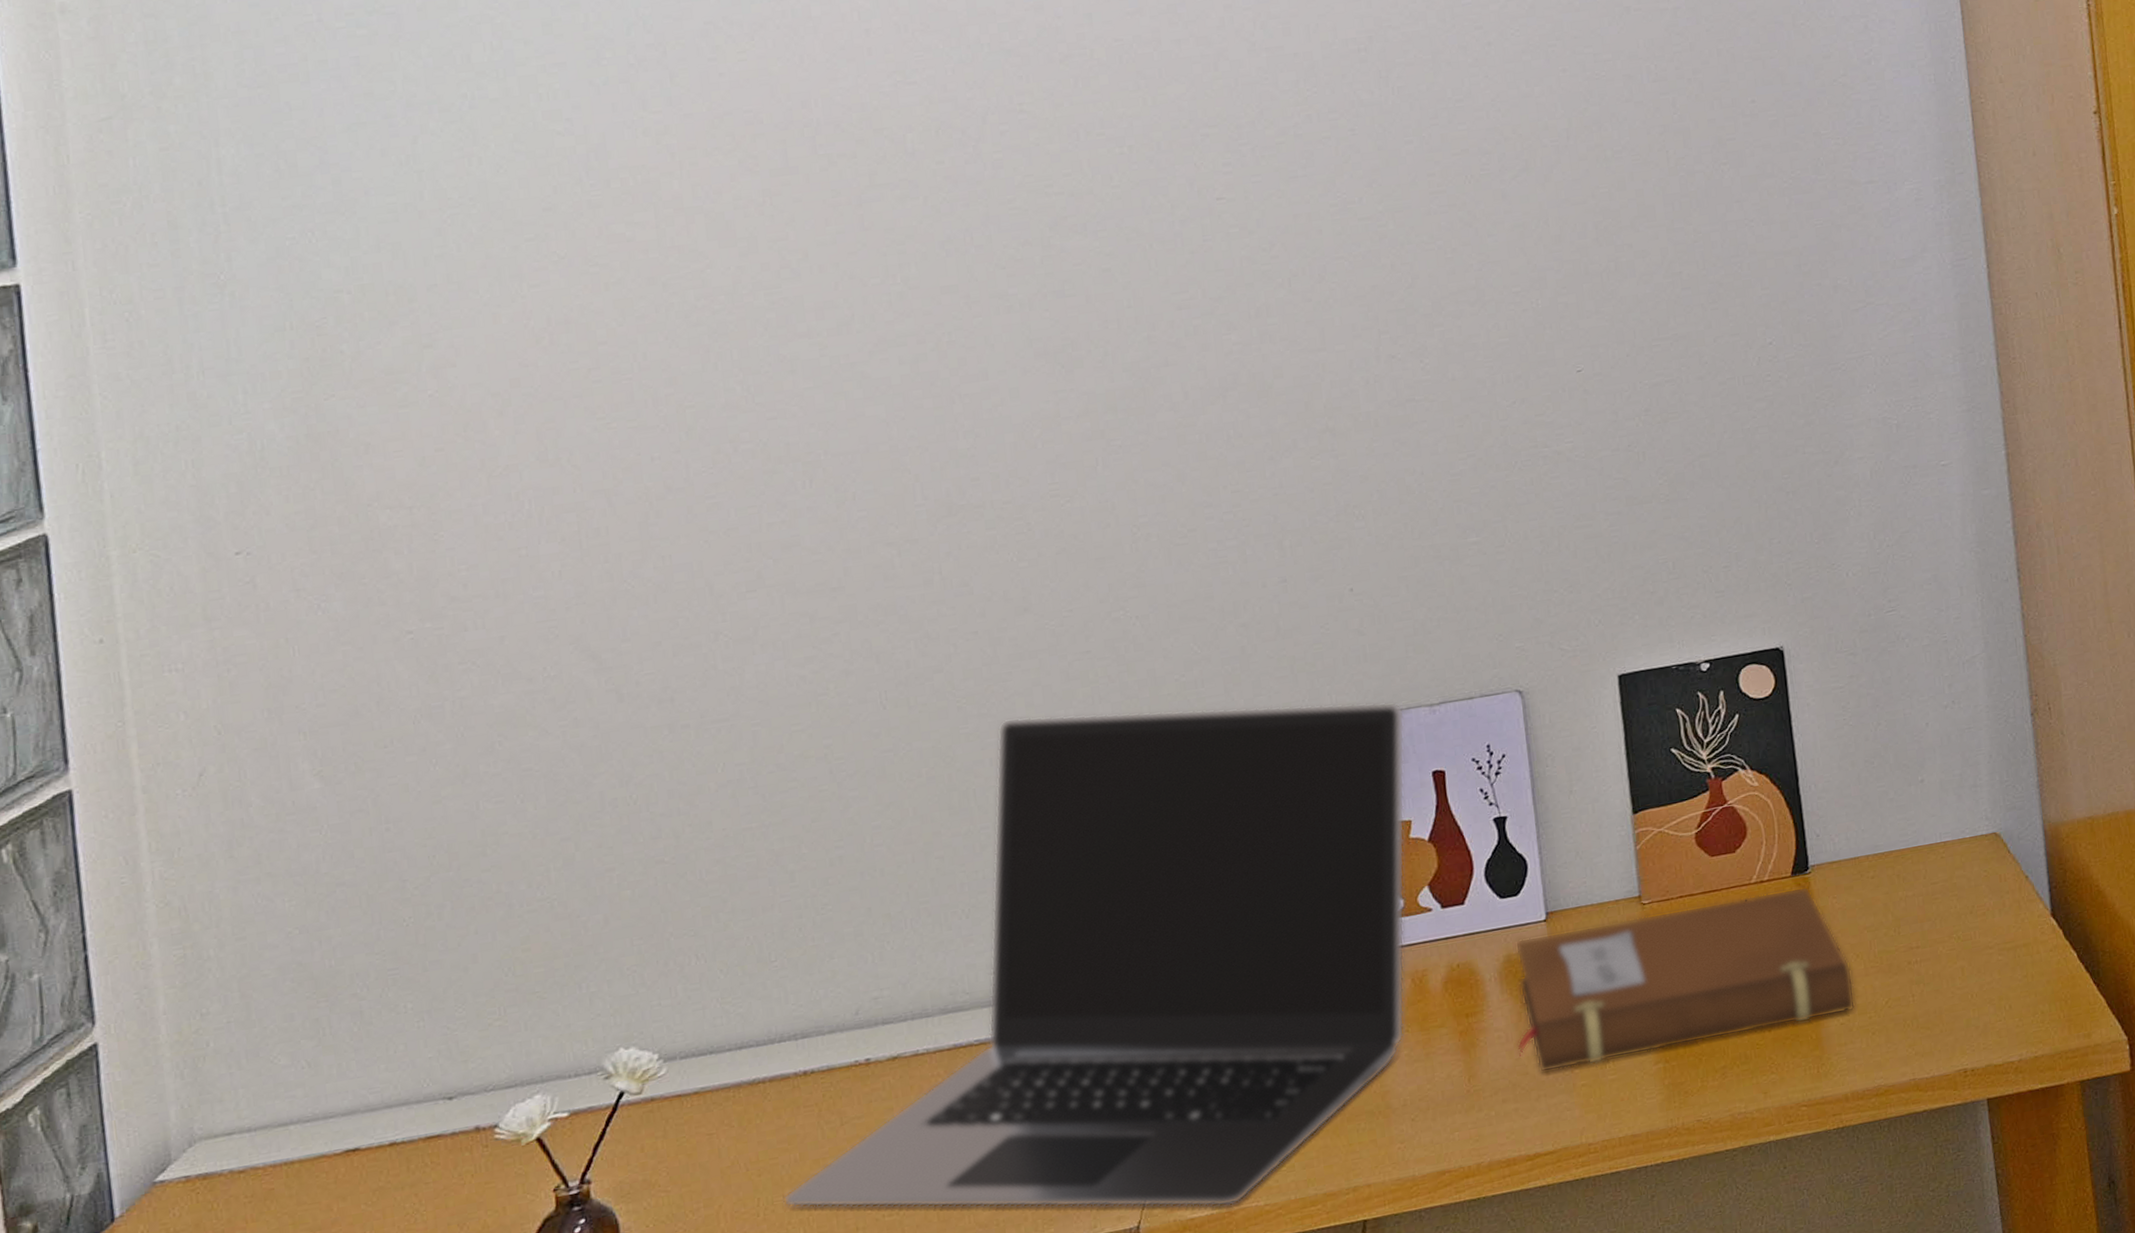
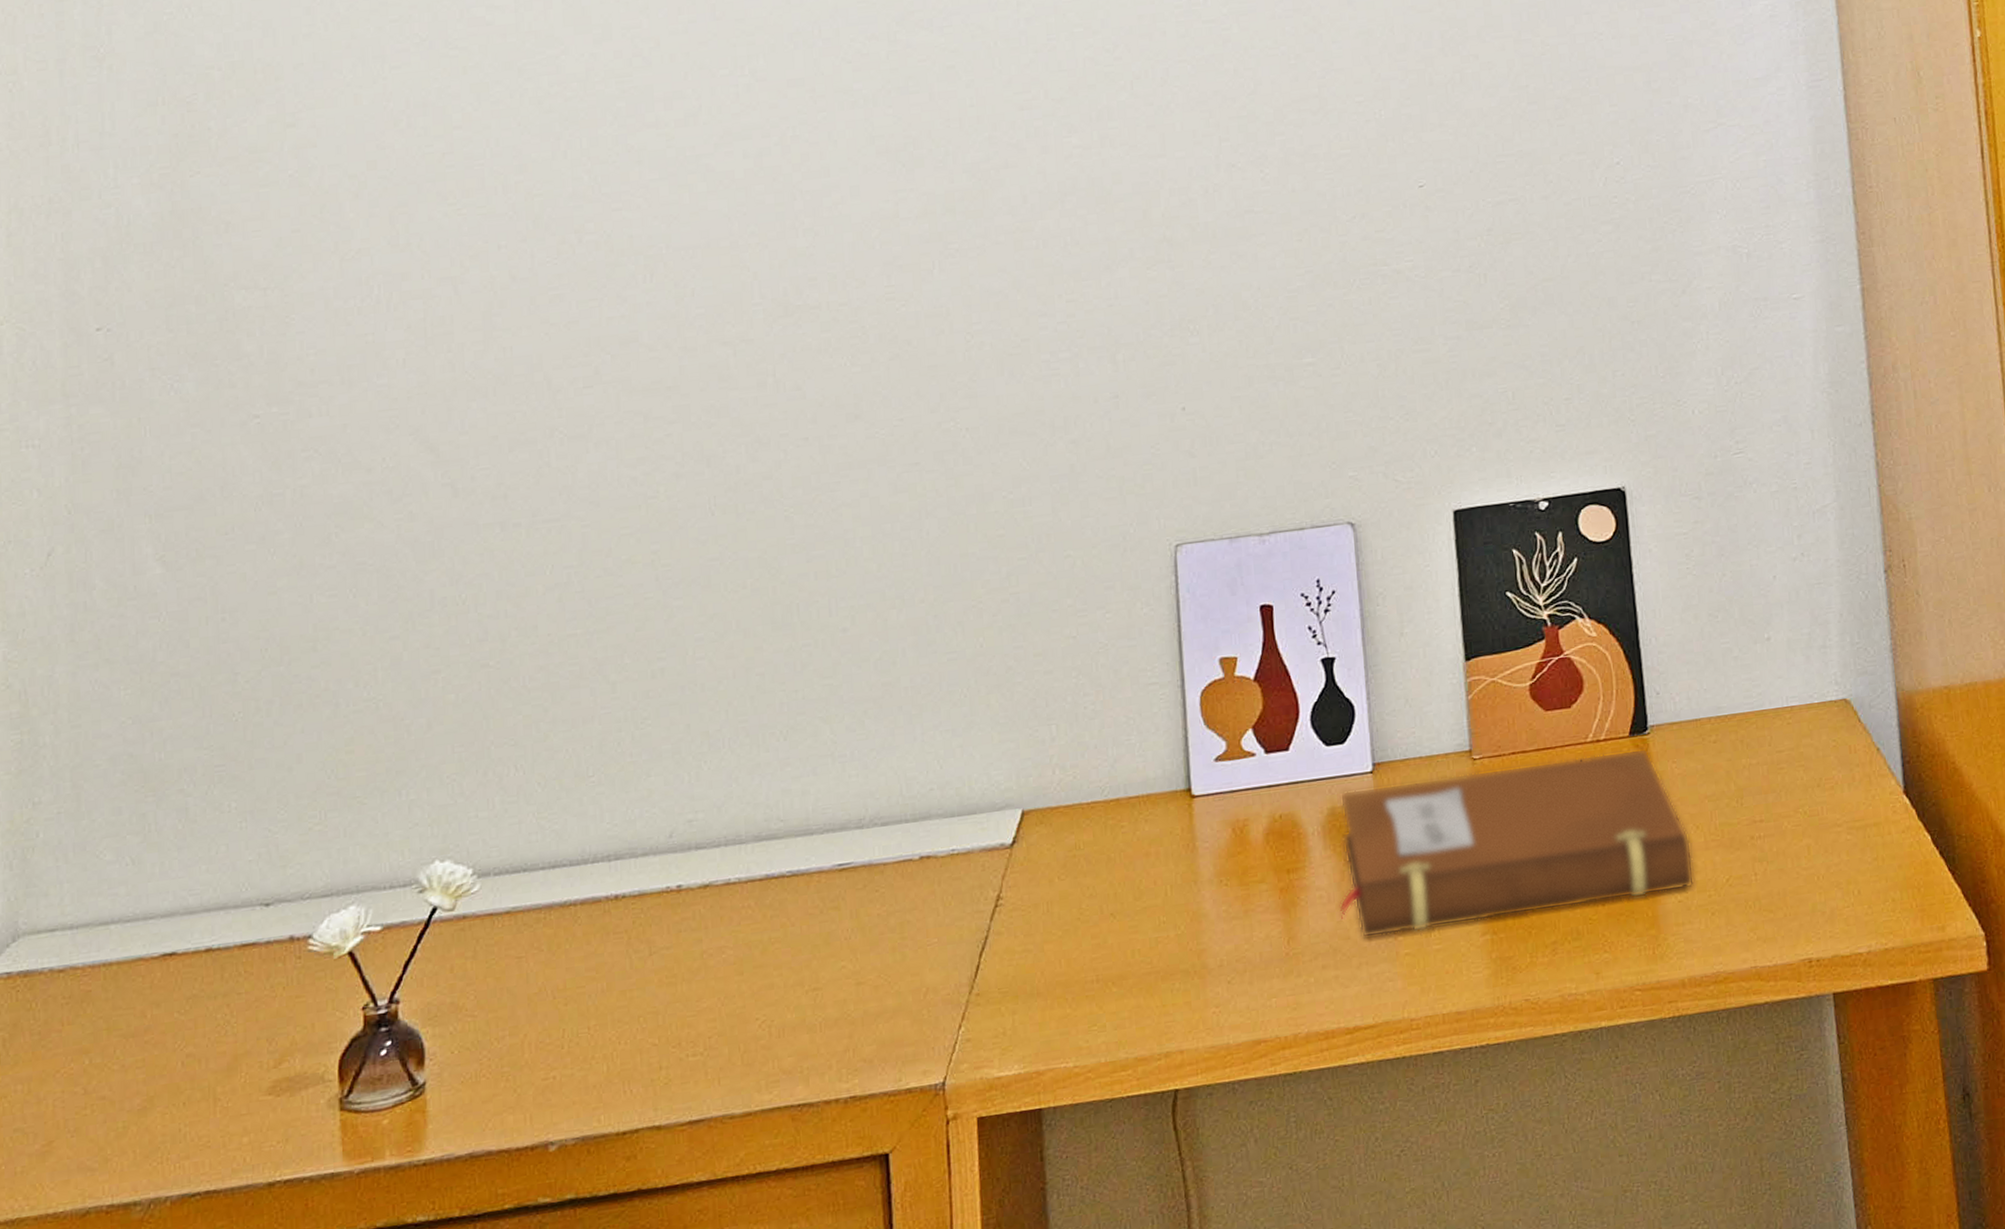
laptop: present [783,702,1405,1208] -> none [588,529,1234,1066]

